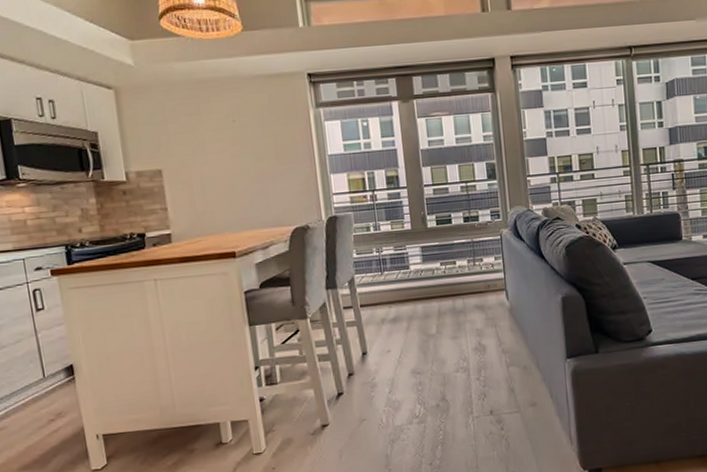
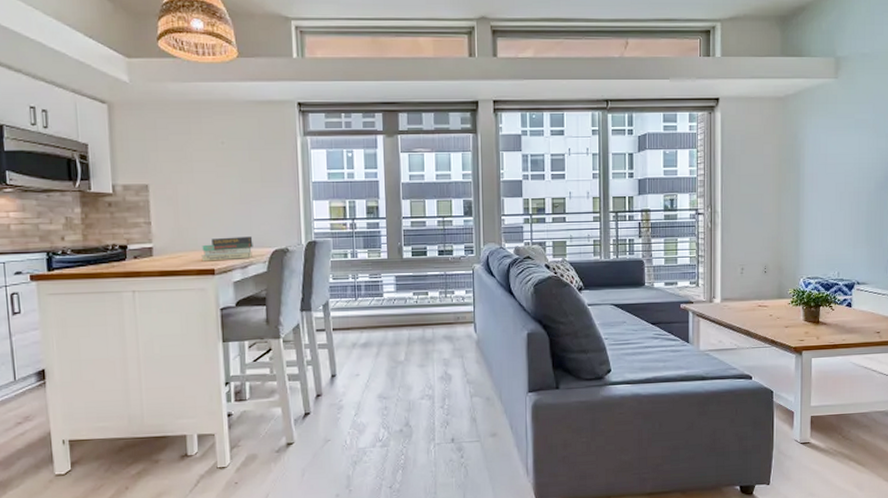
books: none [221,215,273,245] -> present [201,236,253,262]

